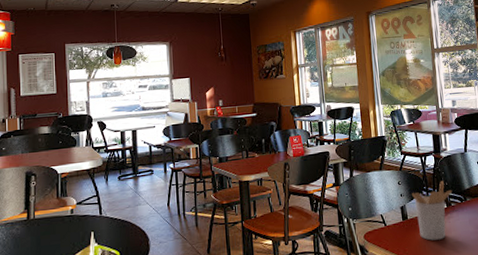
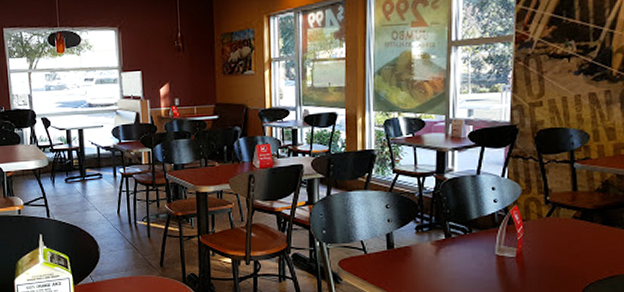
utensil holder: present [412,180,453,241] -> none [402,207,455,275]

